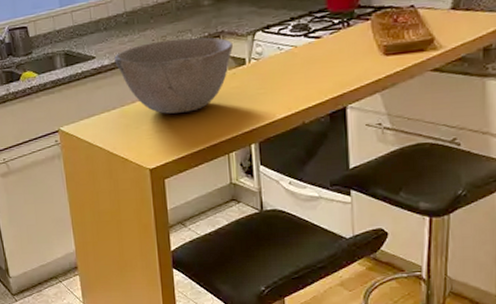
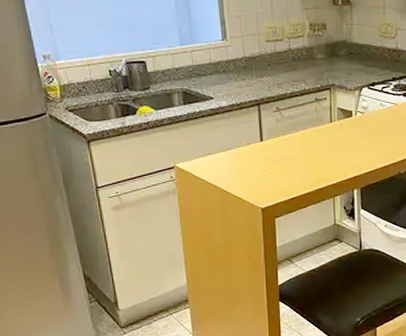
bowl: present [114,37,233,114] -> none [232,87,341,157]

